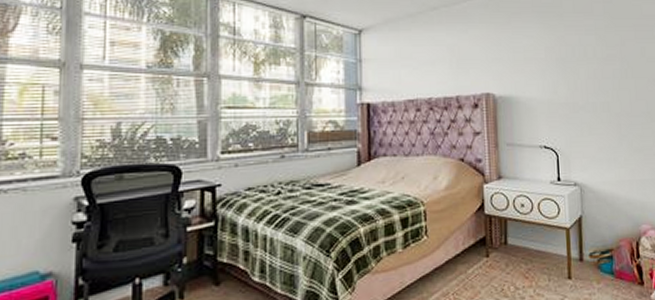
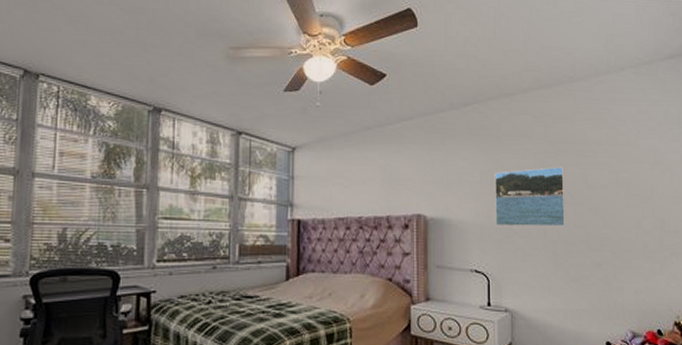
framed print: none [559,41,628,101] -> present [494,166,566,227]

